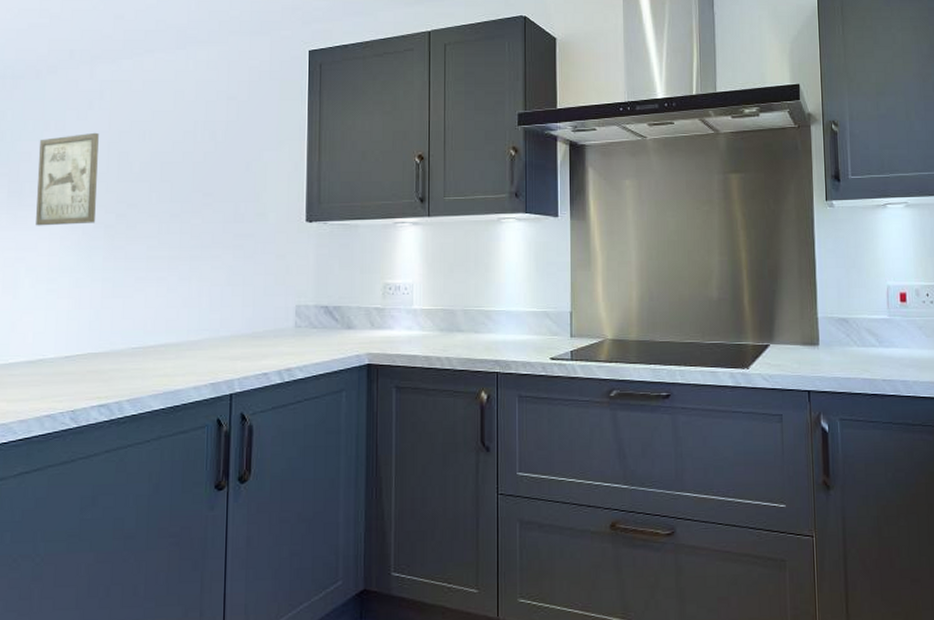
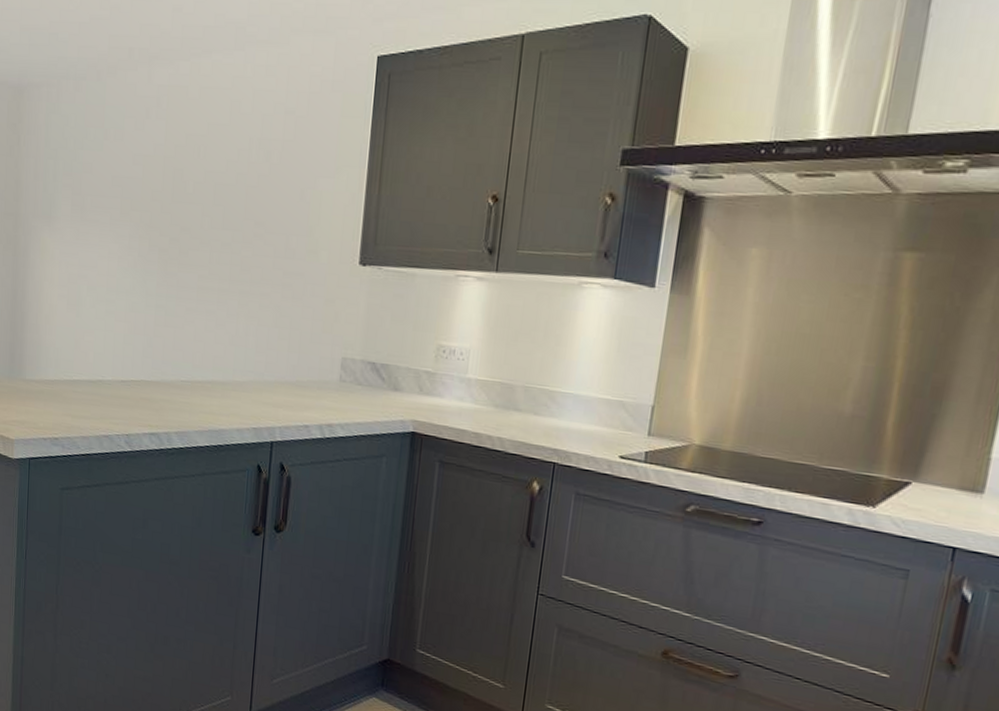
wall art: present [36,132,99,226] -> none [96,144,155,246]

